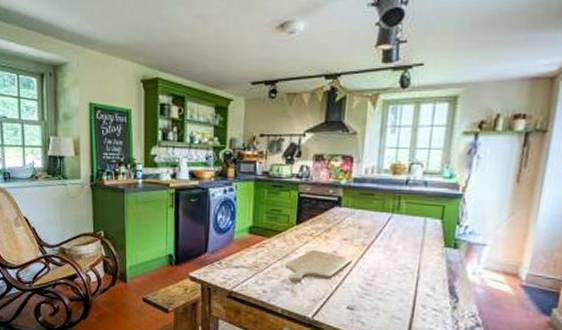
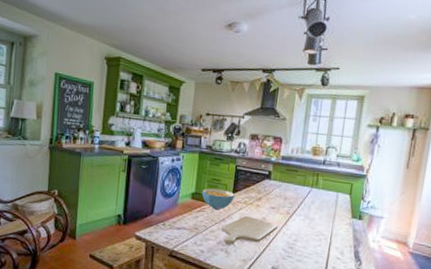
cereal bowl: none [260,220,299,244] -> present [202,188,235,210]

